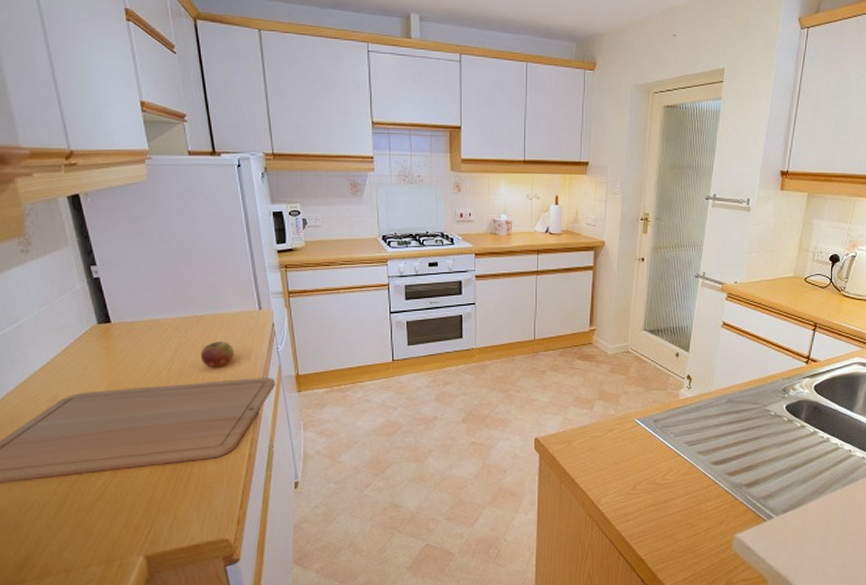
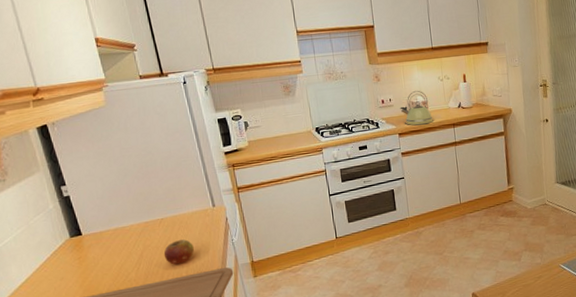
kettle: none [480,207,516,247] -> present [400,90,433,126]

